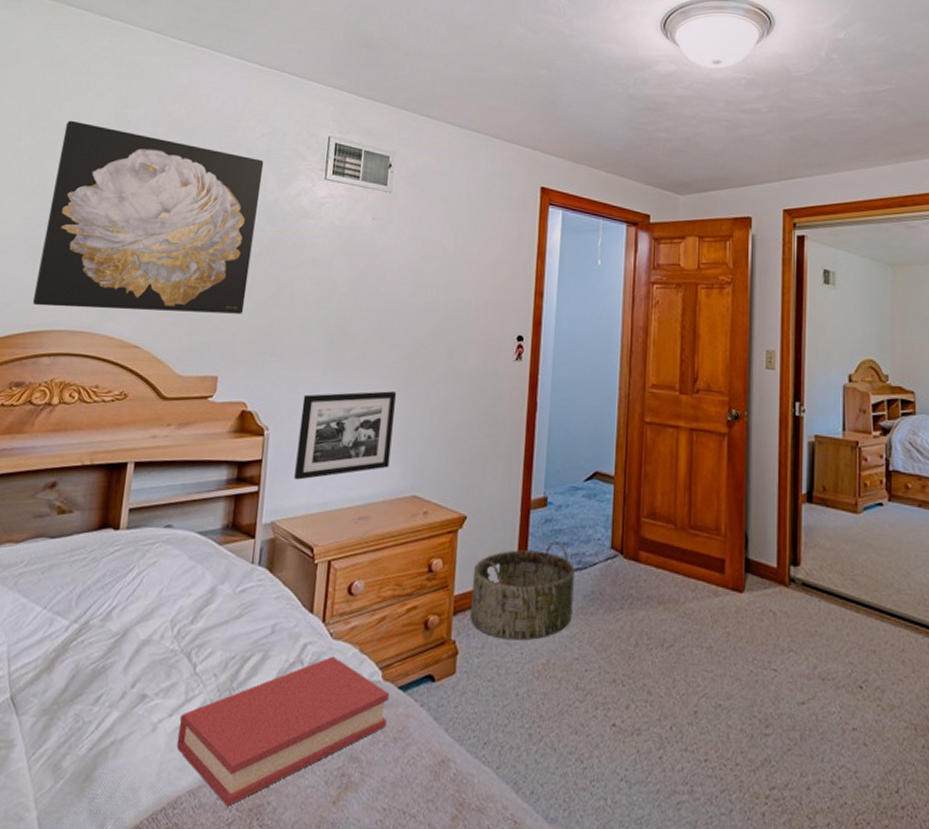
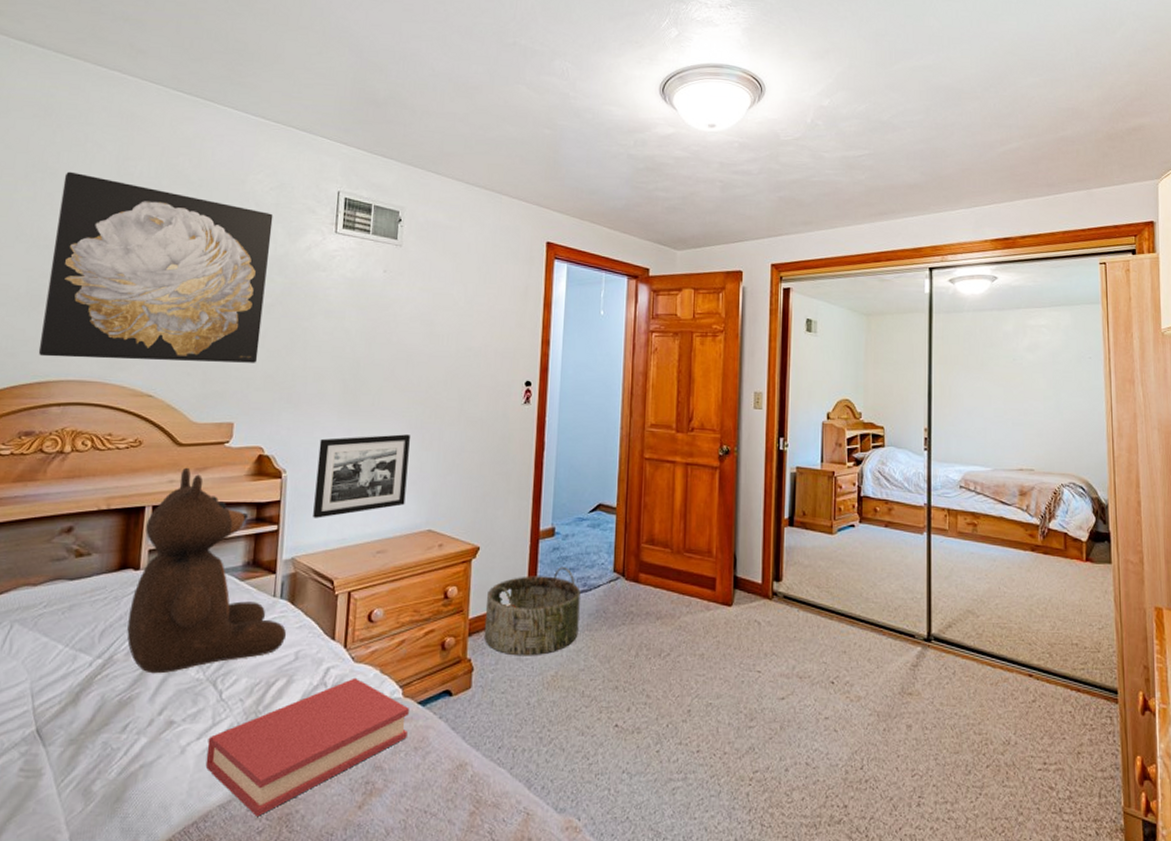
teddy bear: none [103,422,264,643] -> present [127,467,287,674]

